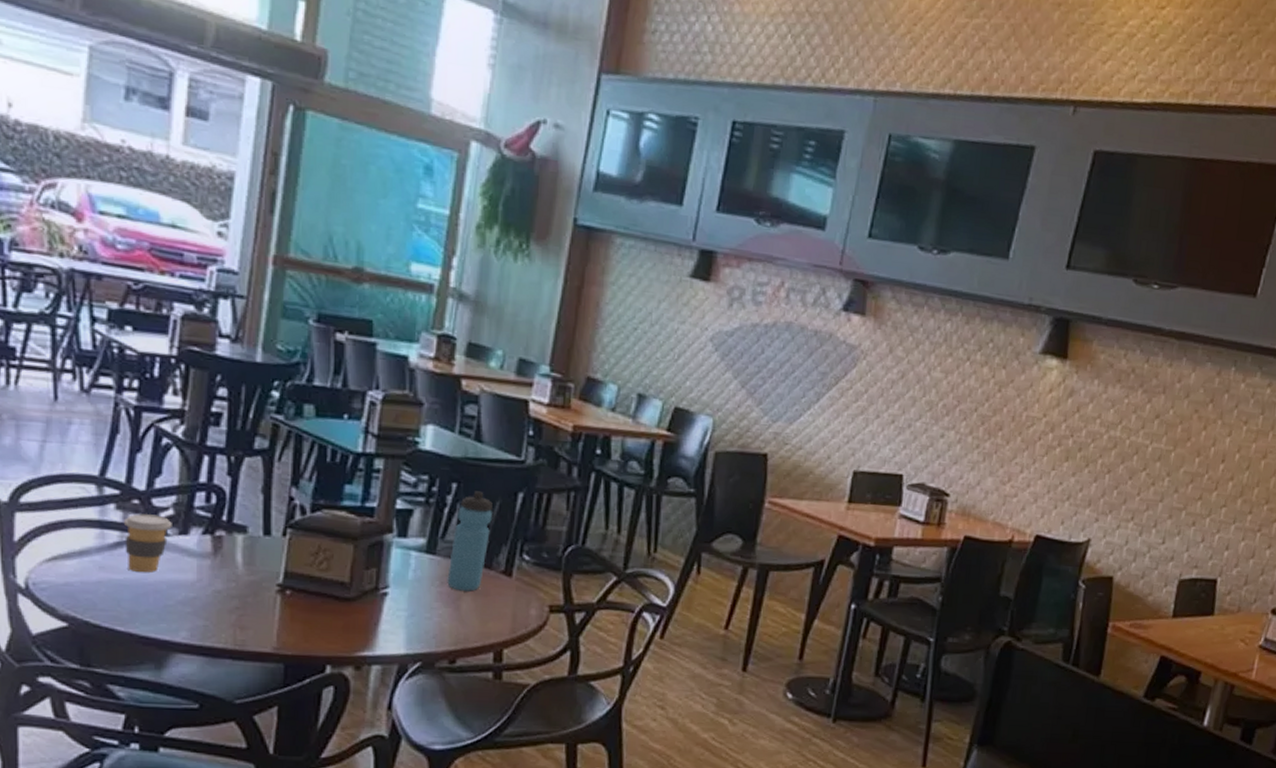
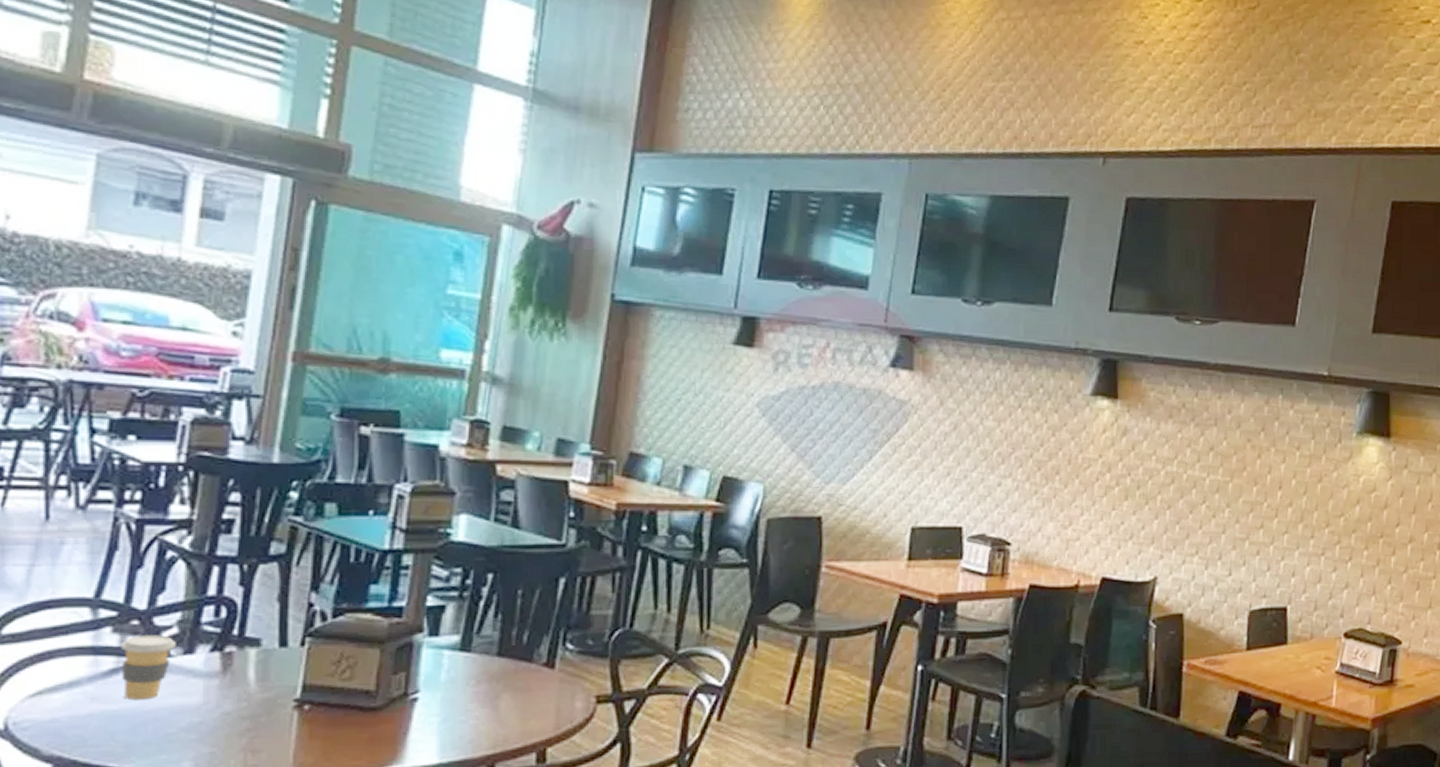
water bottle: present [447,491,492,591] -> none [484,580,532,689]

